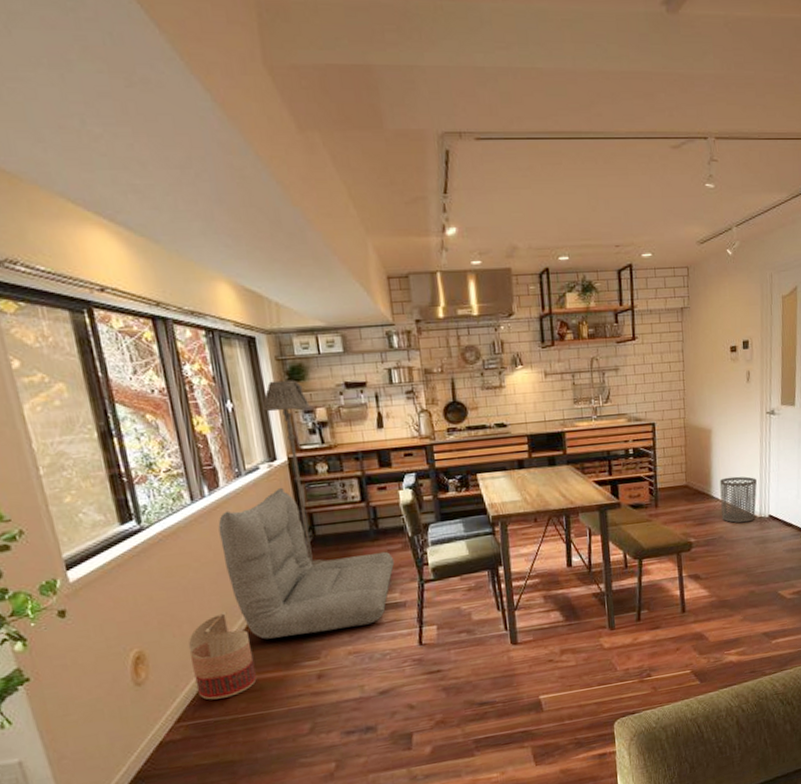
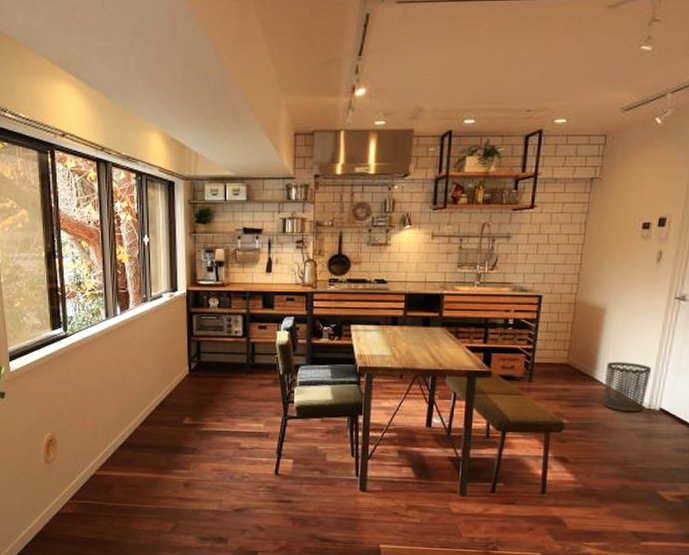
basket: present [188,611,257,700] -> none [88,414,136,487]
sofa: present [218,488,395,639] -> none [124,316,264,447]
floor lamp: present [262,379,327,566] -> none [172,222,211,388]

